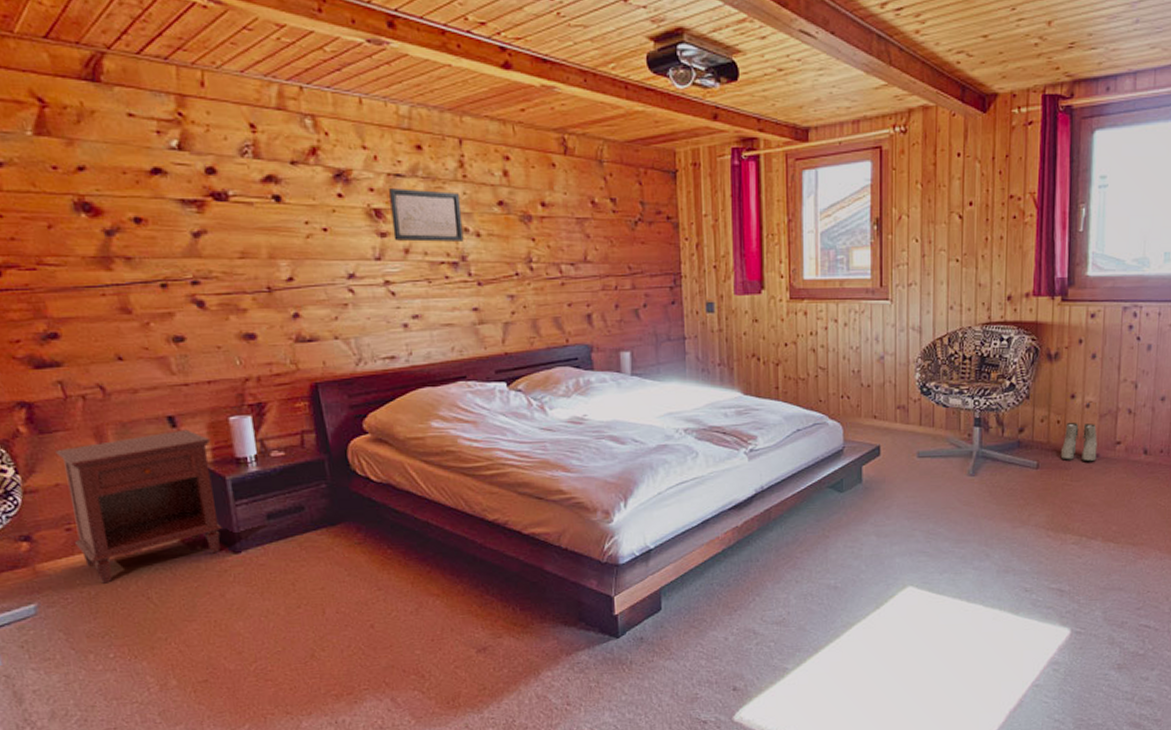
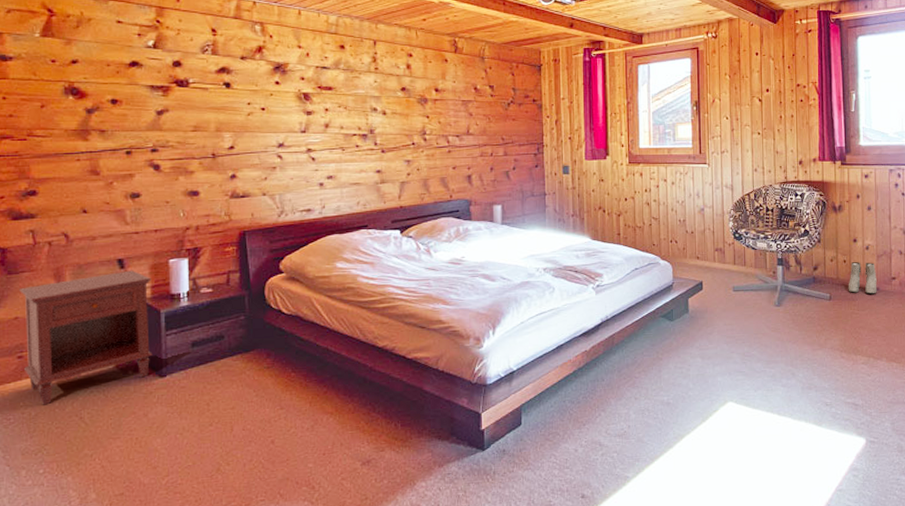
wall art: present [389,188,464,242] -> none [317,78,373,119]

